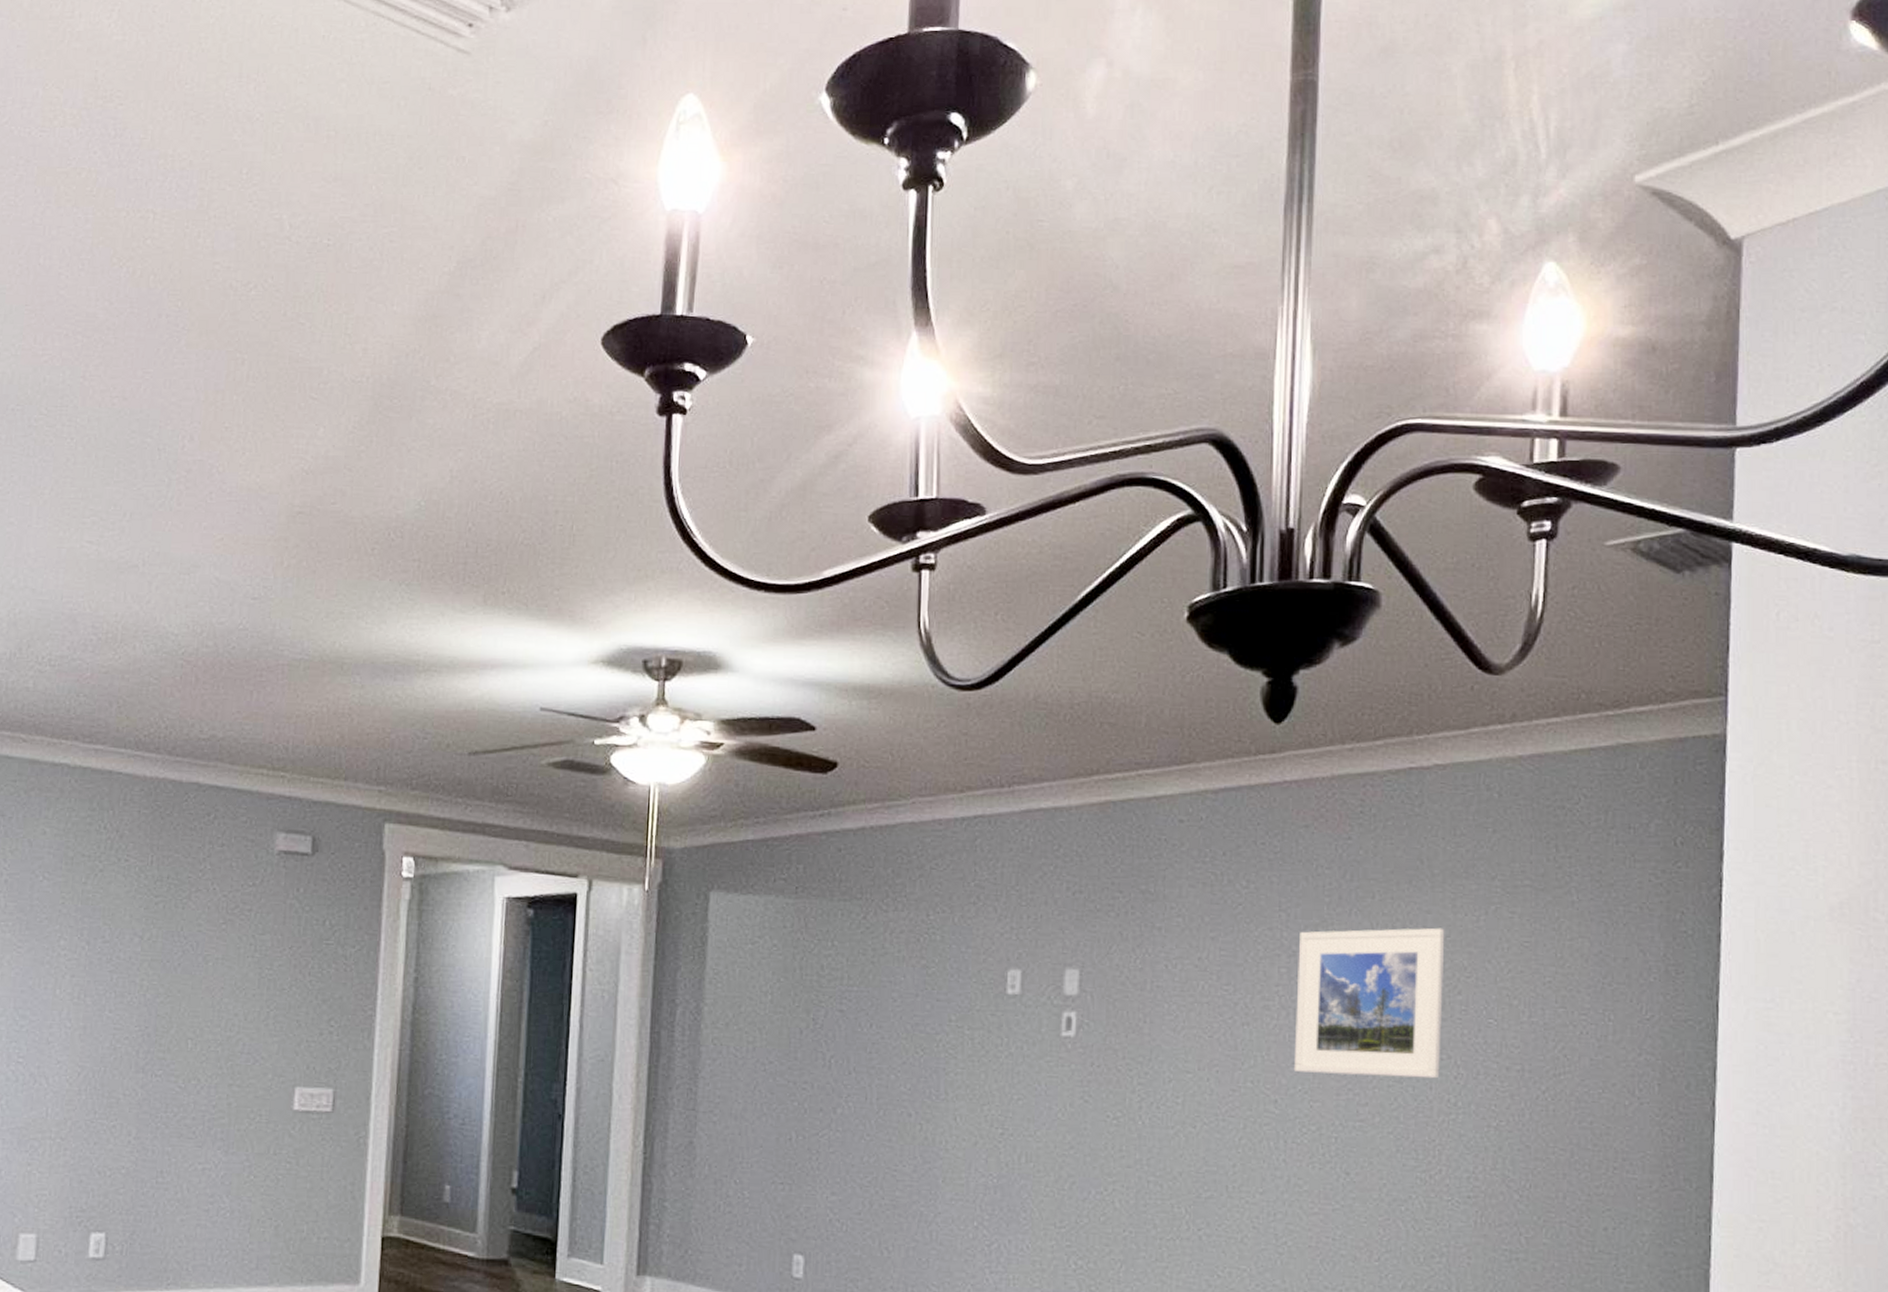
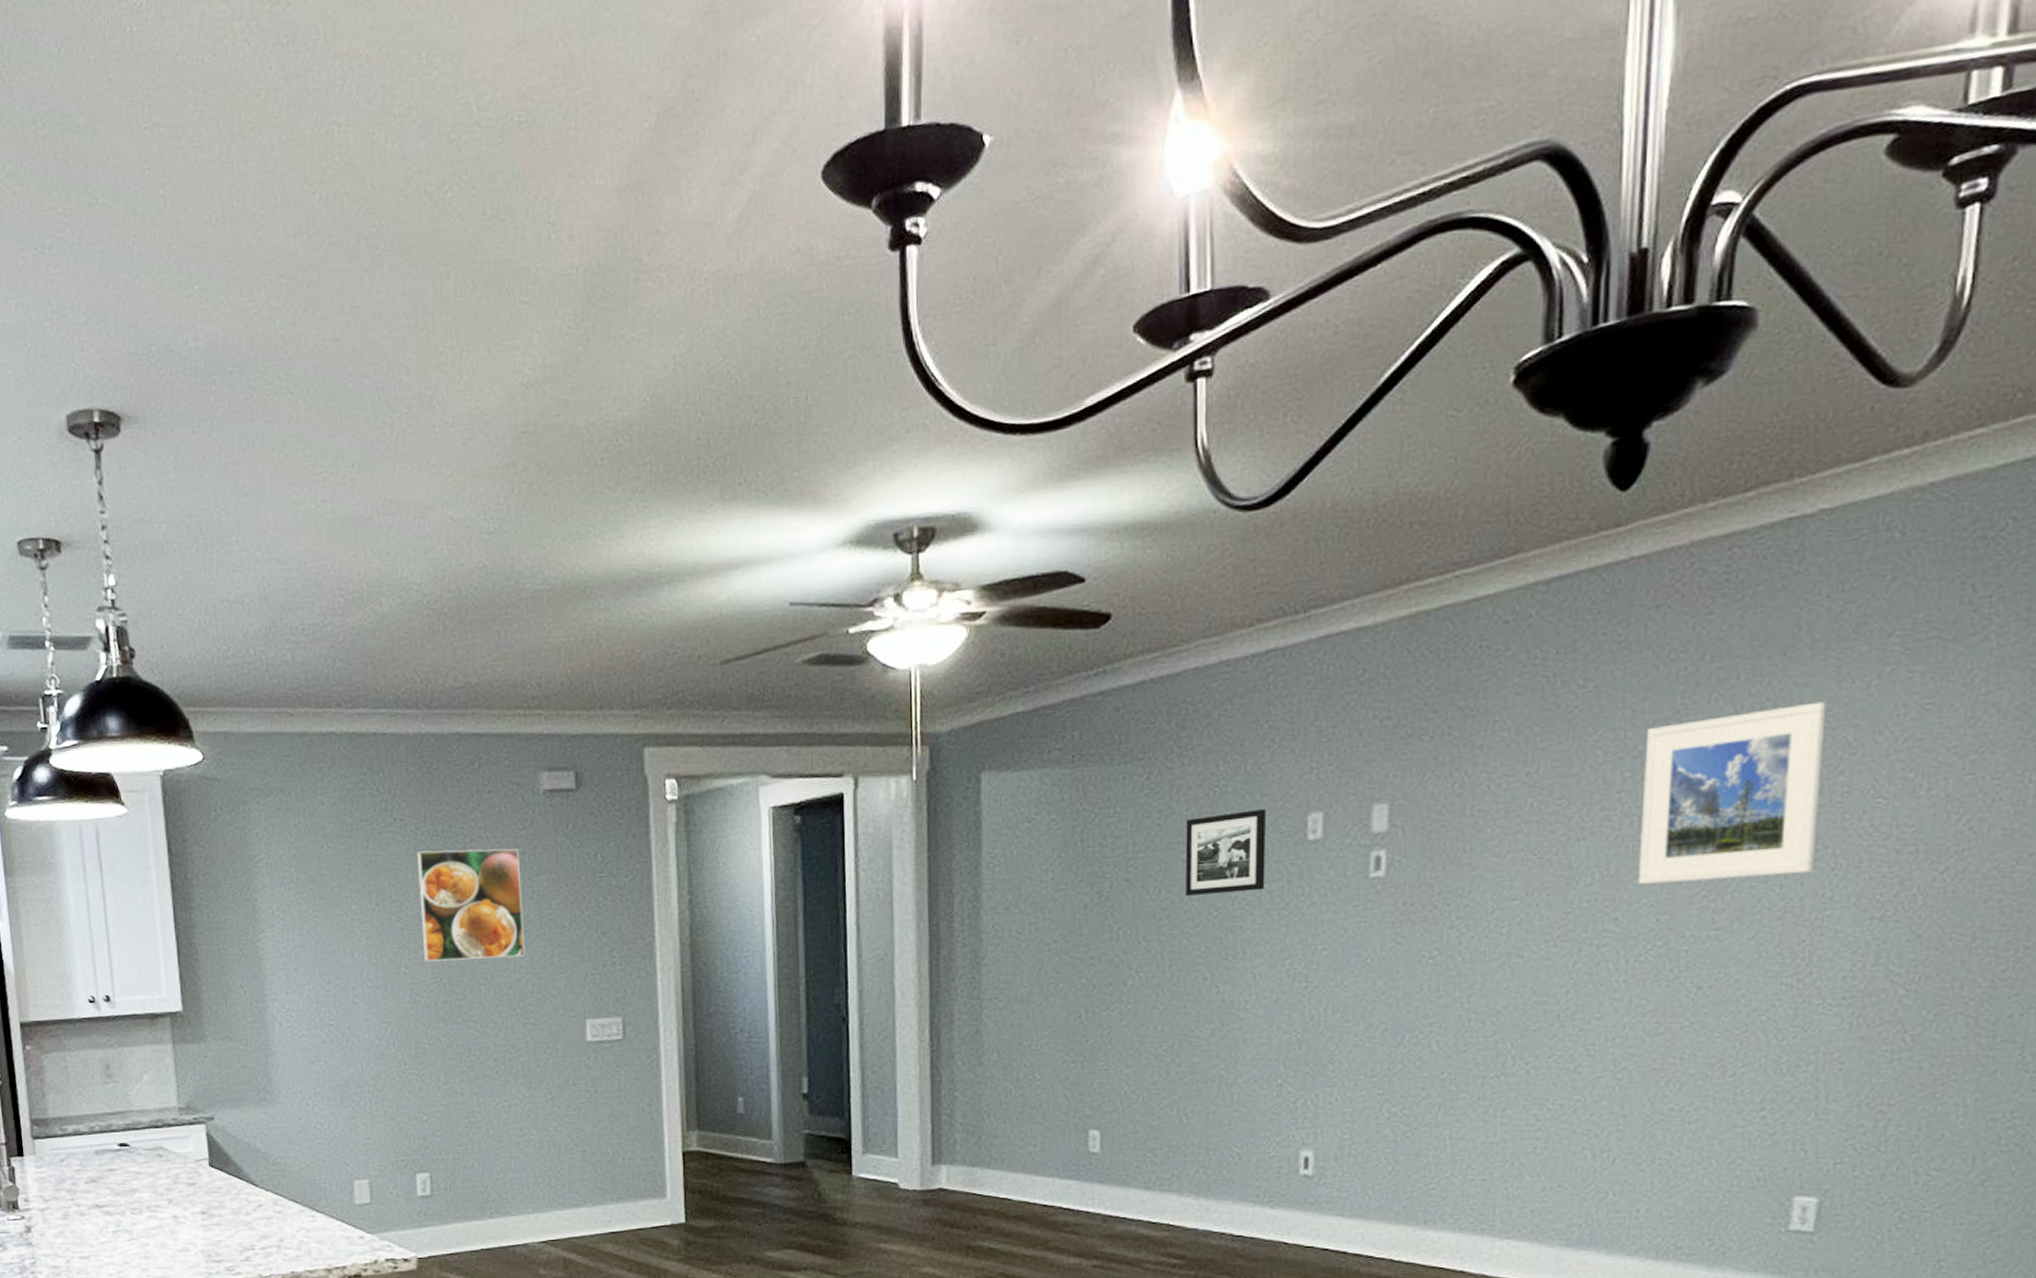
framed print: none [130,894,245,1015] -> present [417,848,525,962]
picture frame: none [895,959,970,1036] -> present [1185,809,1266,896]

